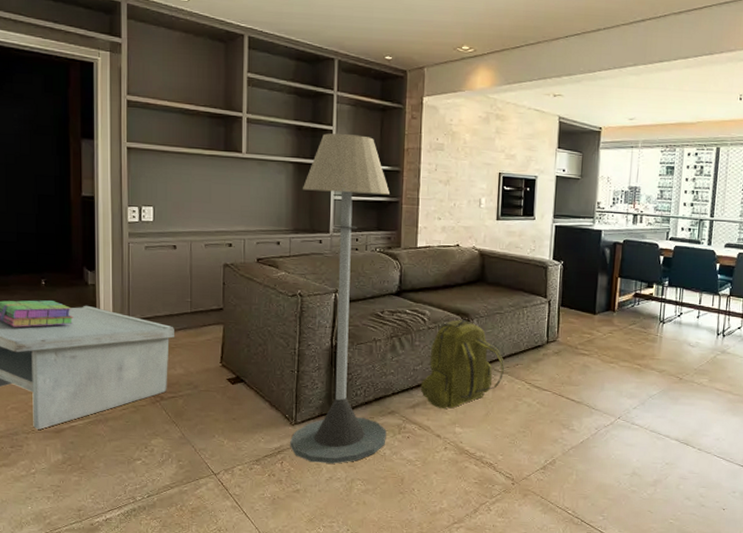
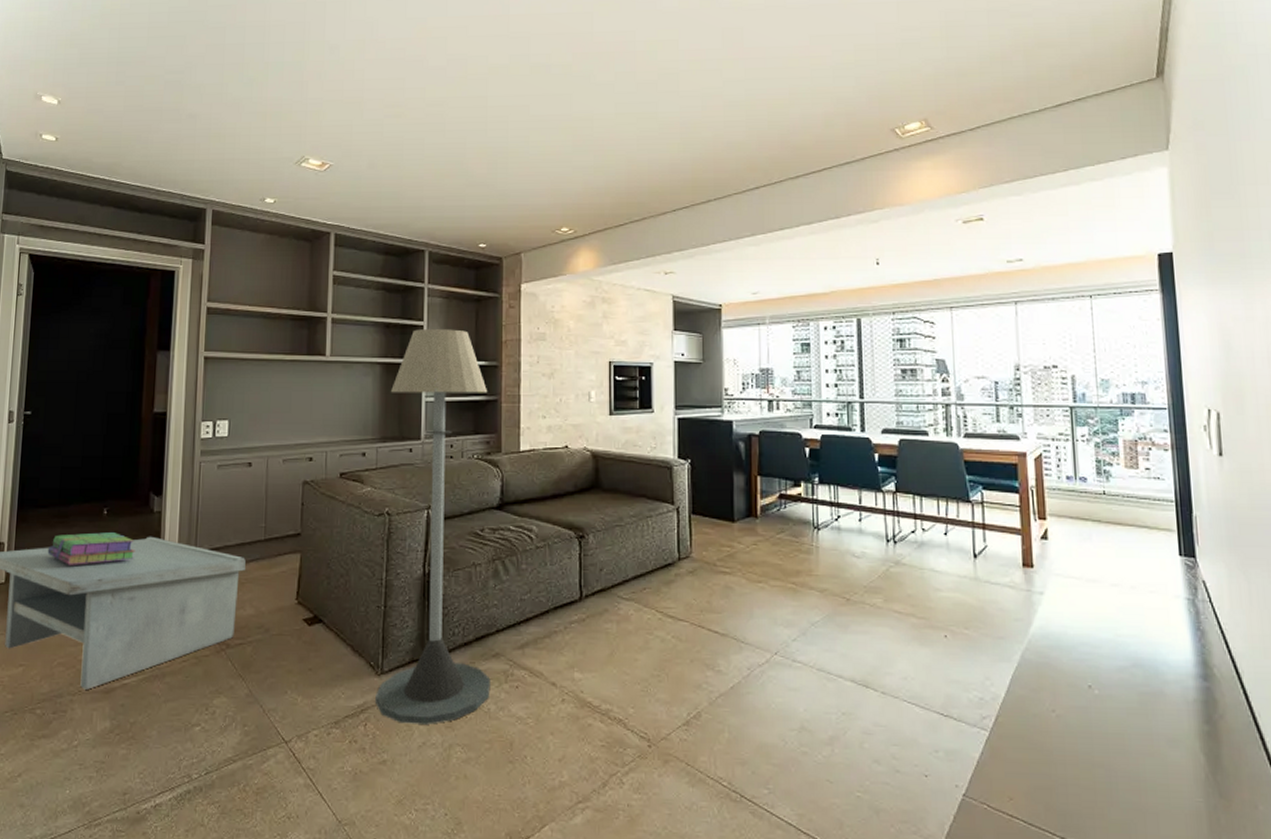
backpack: present [420,319,505,409] -> none [529,534,630,649]

